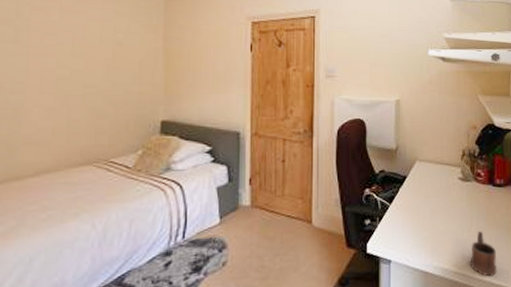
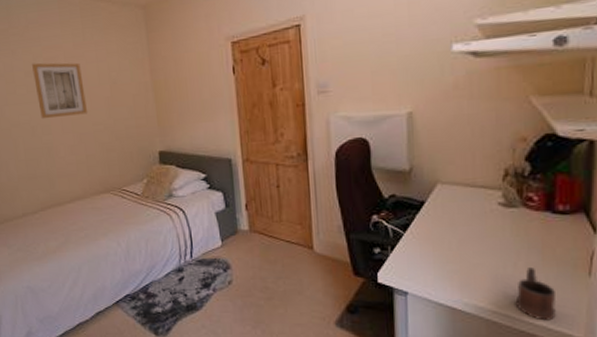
wall art: none [12,10,80,75] -> present [32,62,87,119]

